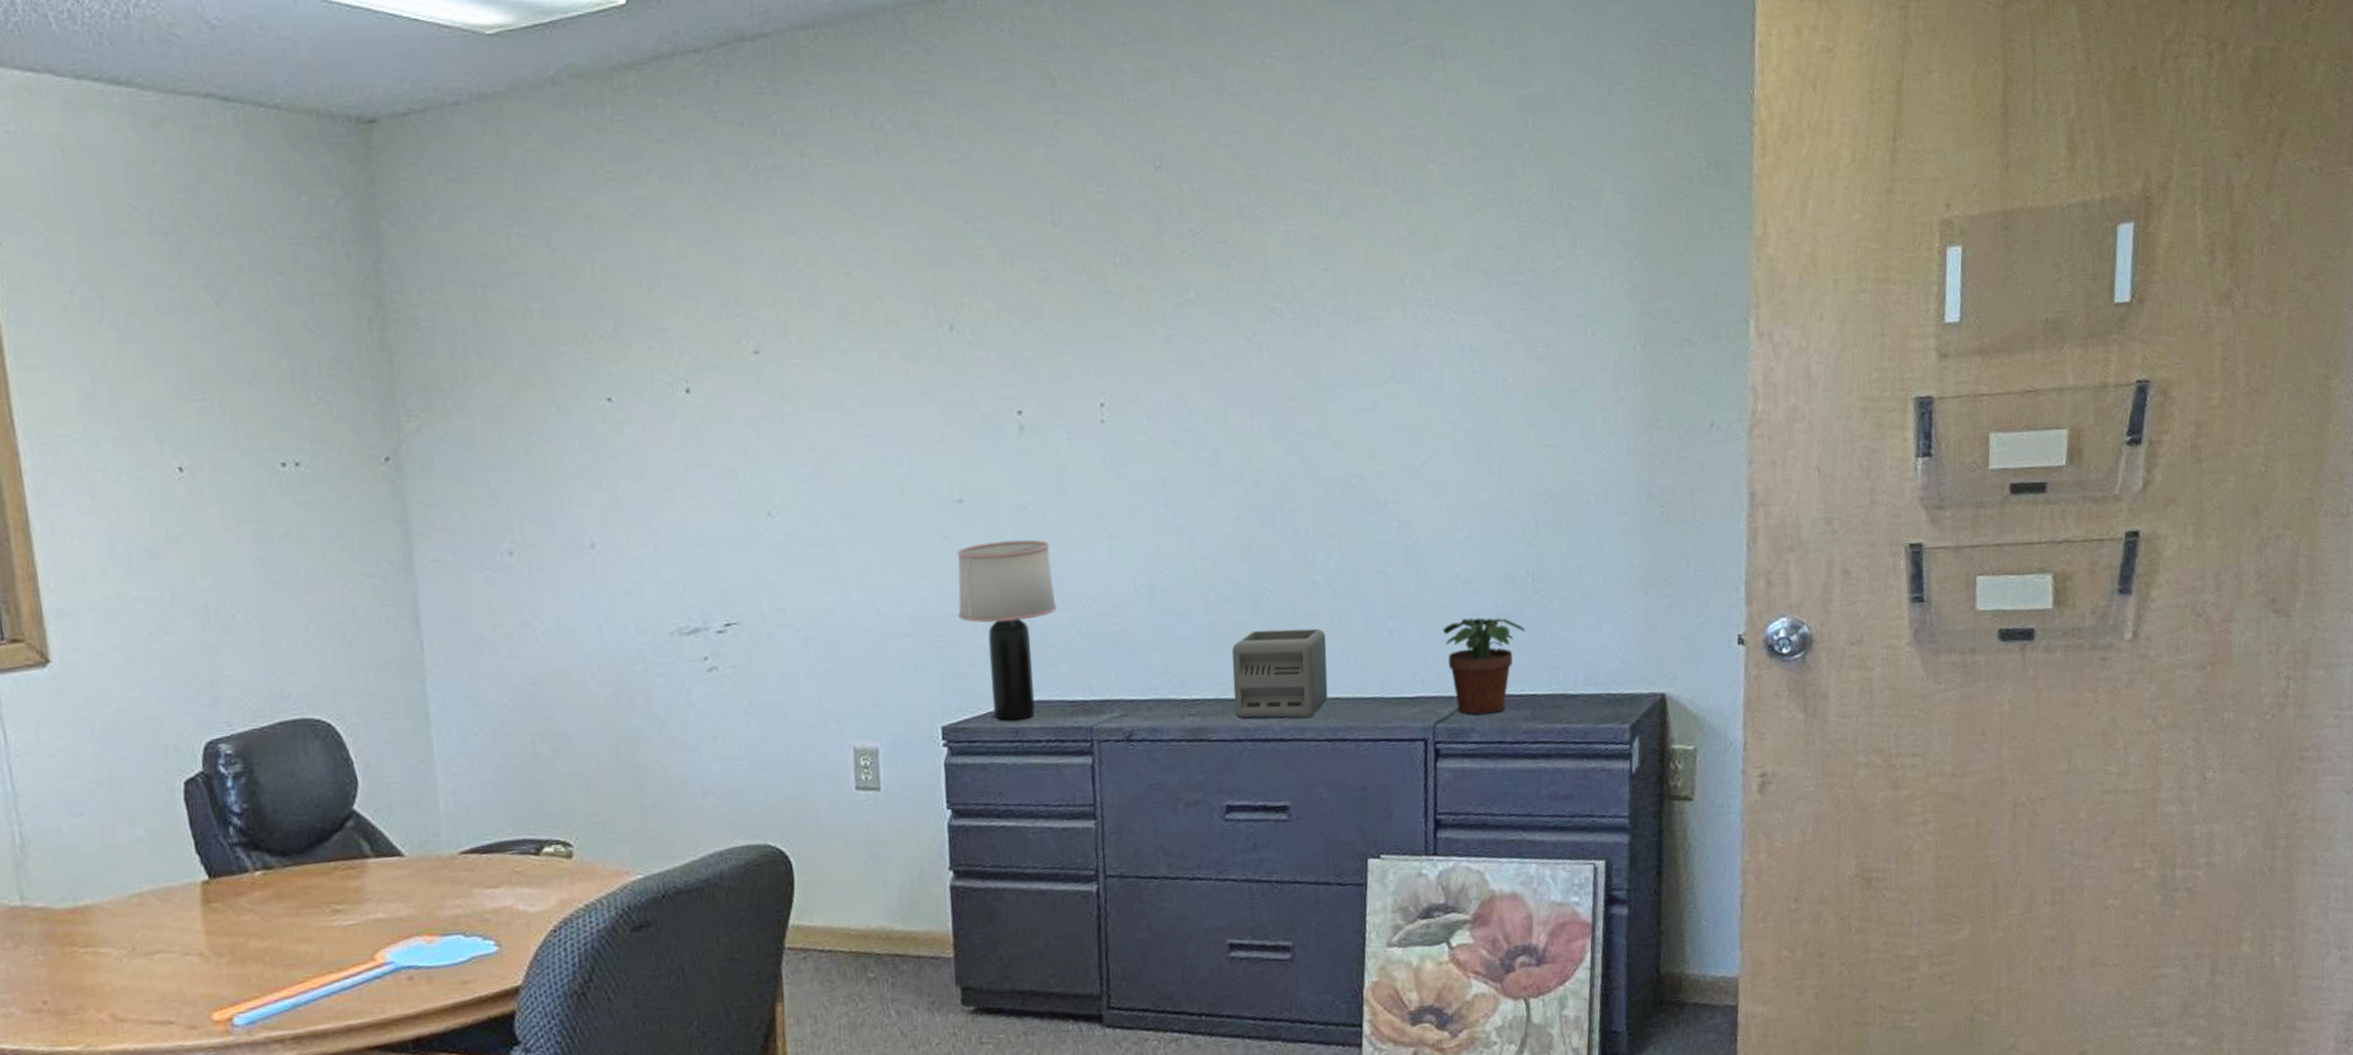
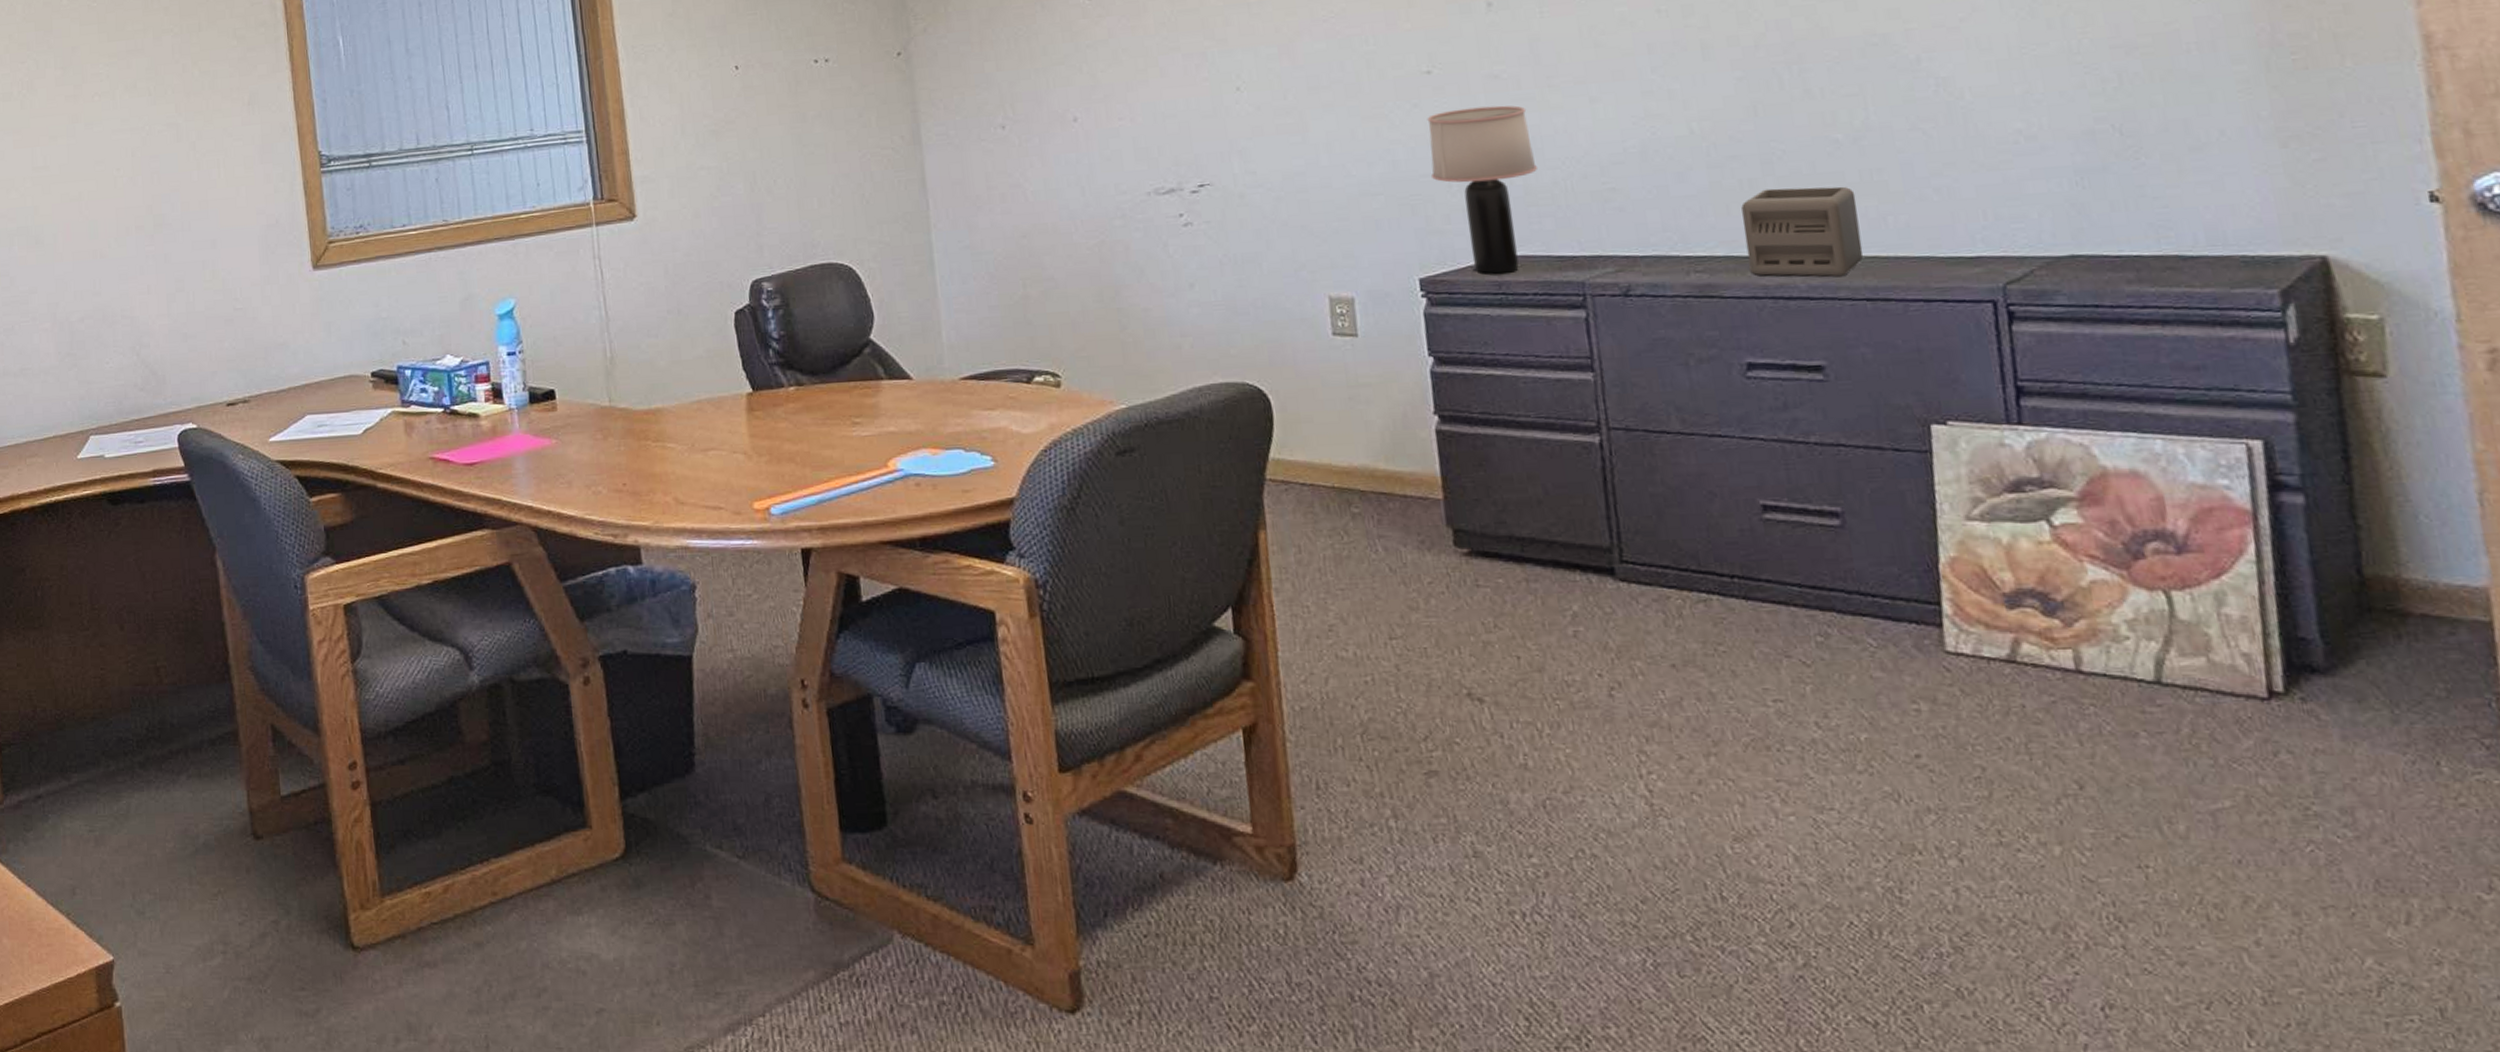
potted plant: present [1443,617,1525,715] -> none [2005,174,2117,276]

